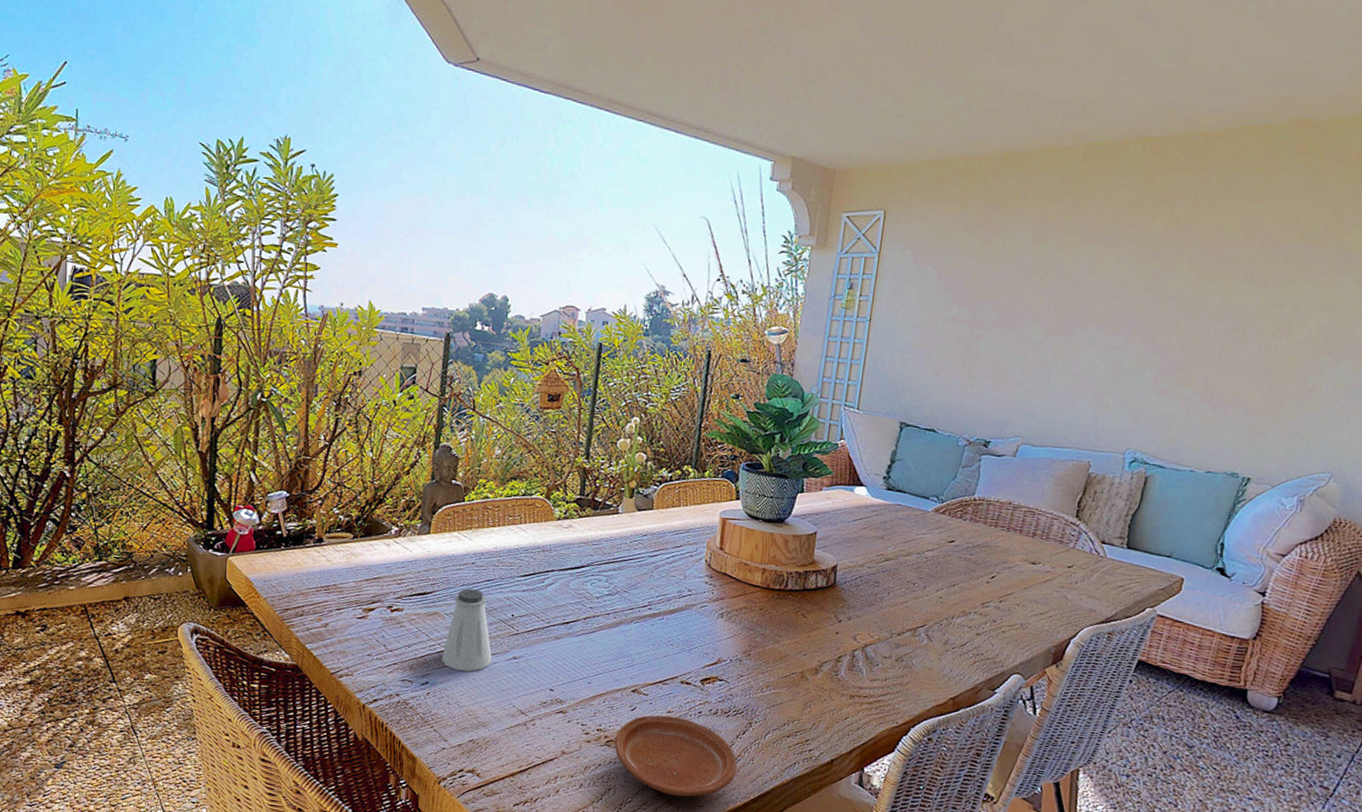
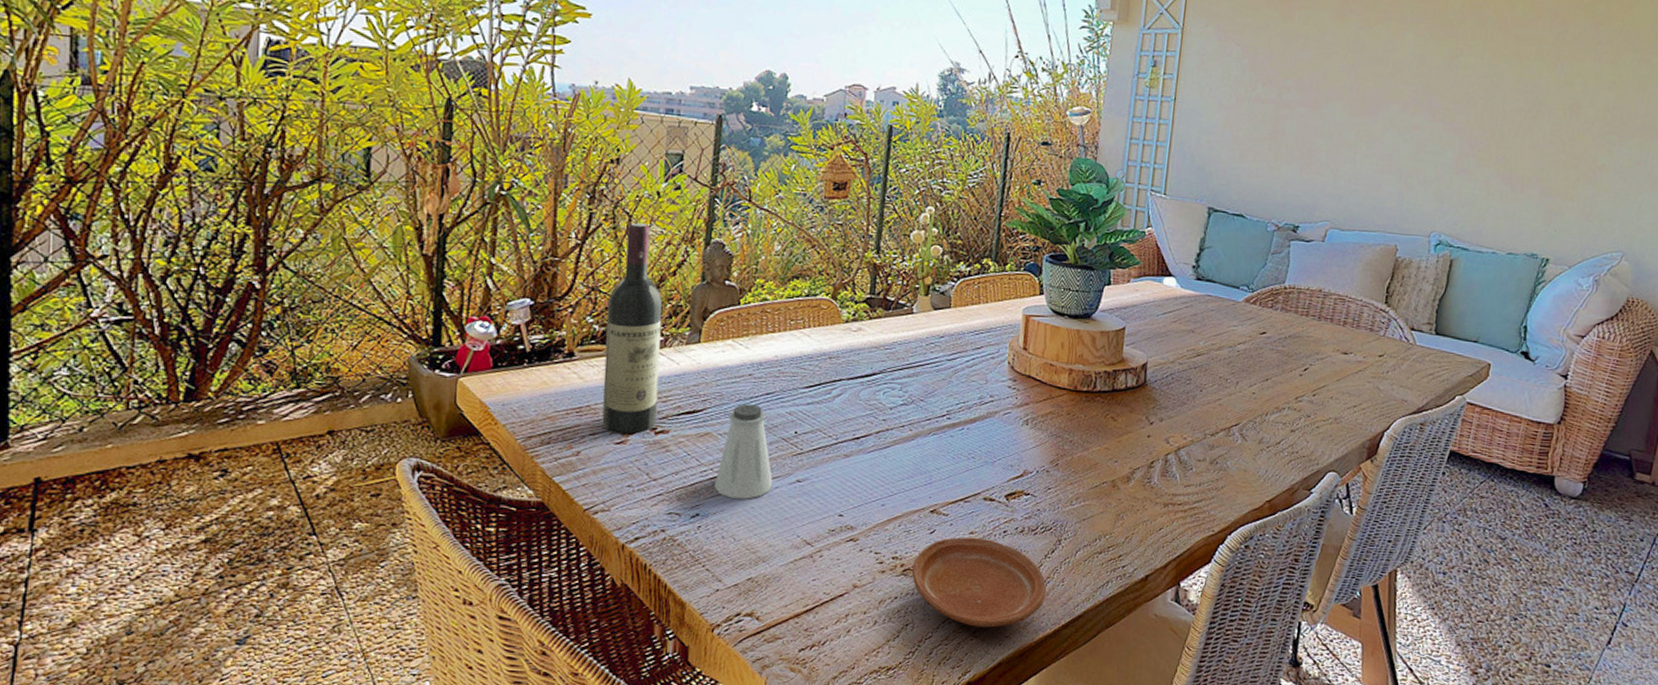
wine bottle: none [346,427,398,611] -> present [602,223,663,435]

